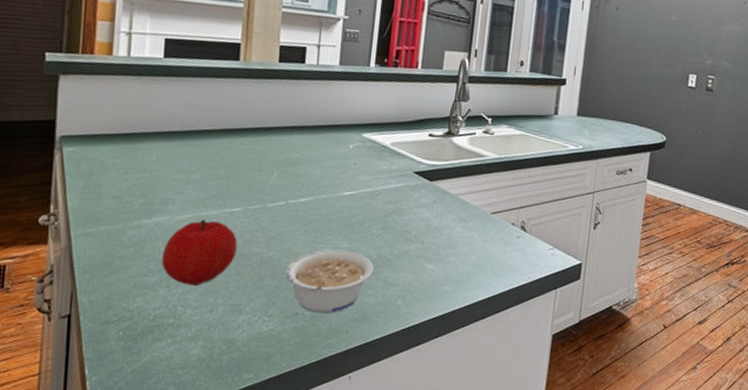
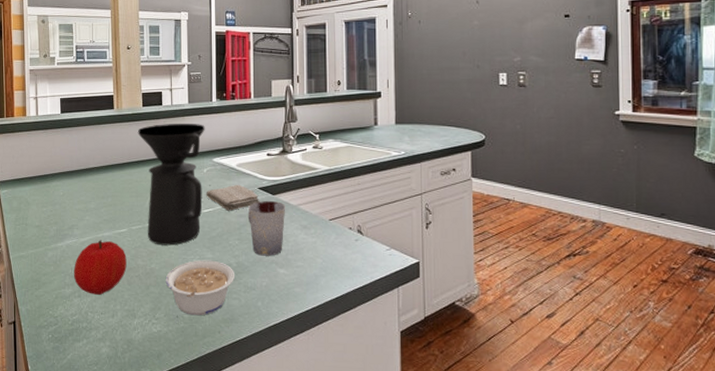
coffee maker: none [268,86,357,231] -> present [137,123,205,246]
washcloth: none [349,165,414,196] -> present [206,184,260,211]
cup: none [397,187,444,250] -> present [247,201,286,256]

